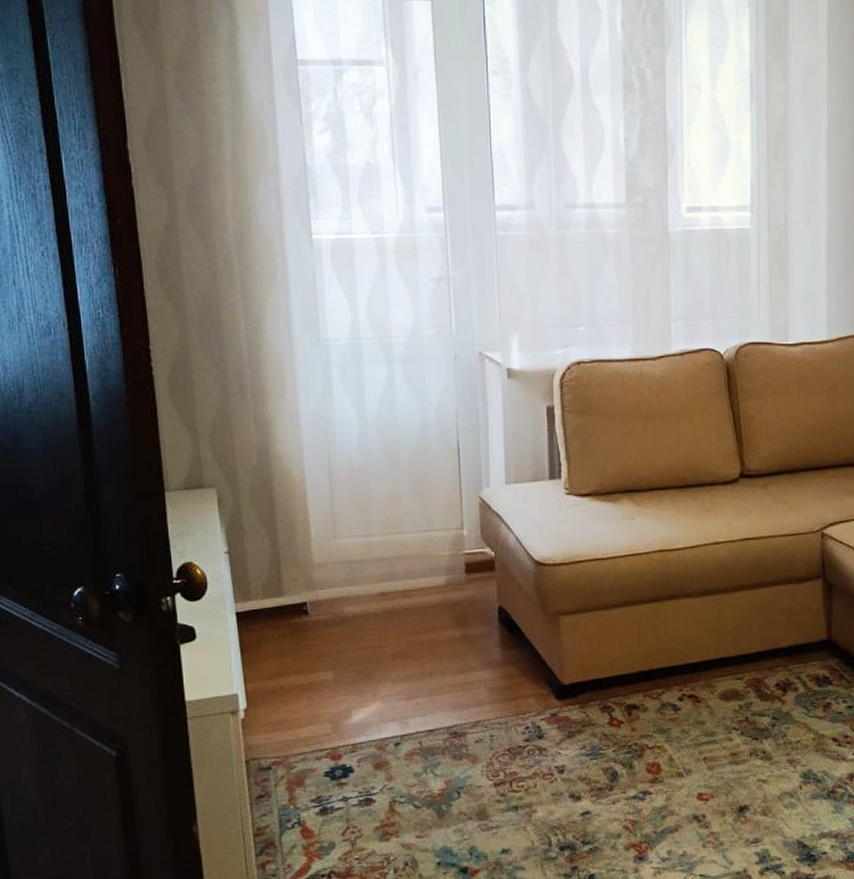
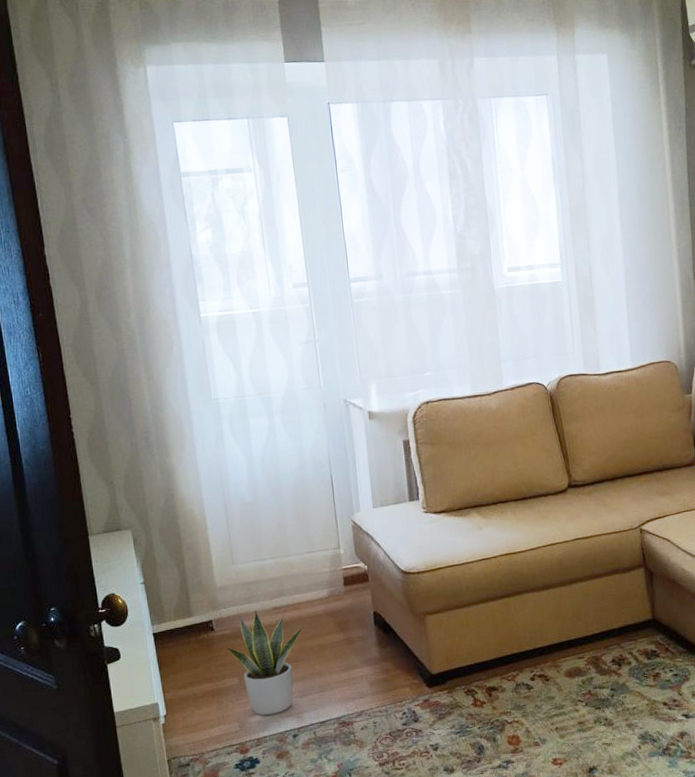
potted plant: none [318,594,416,719] -> present [223,609,304,716]

